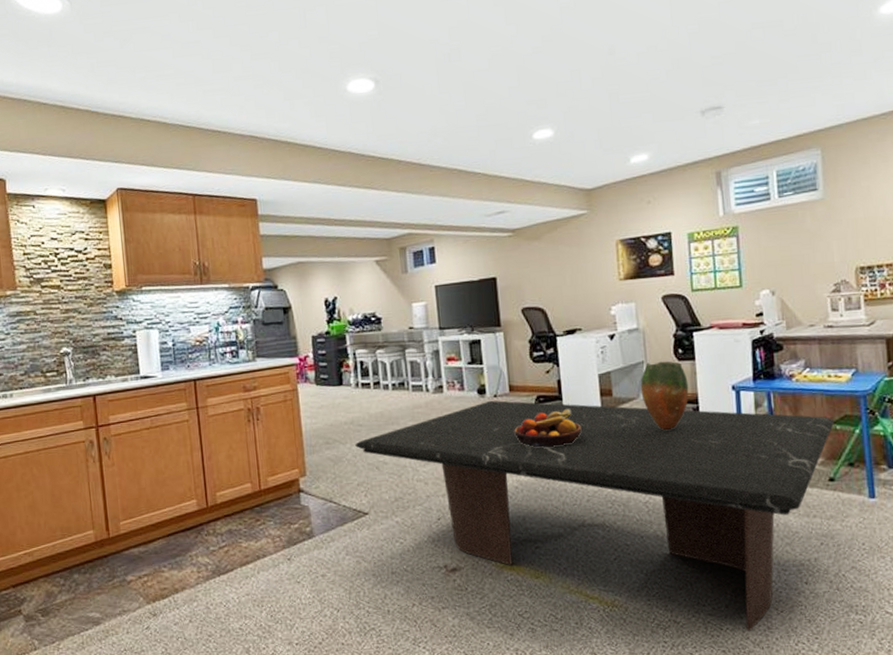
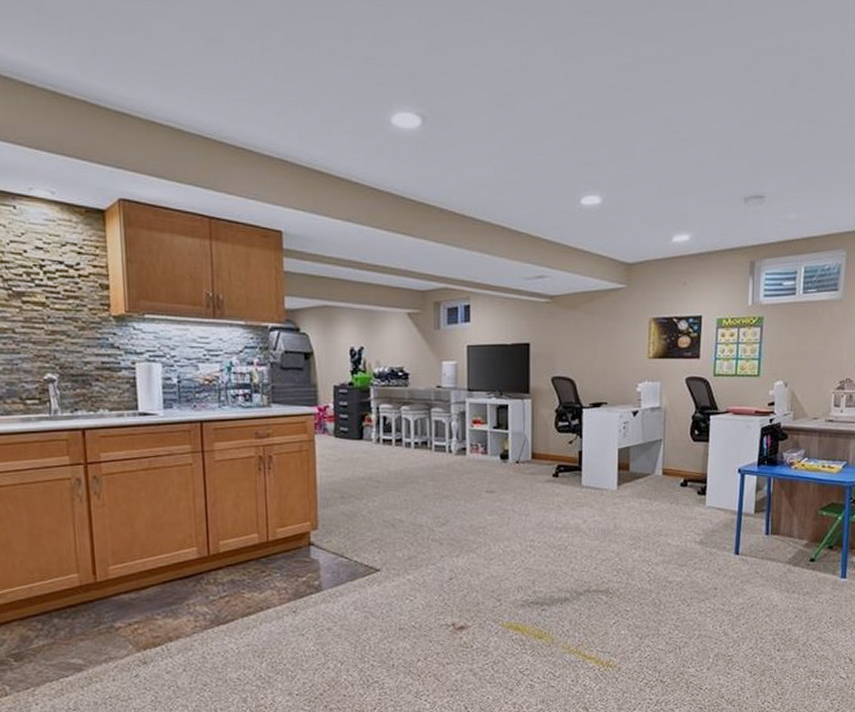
dining table: present [355,400,835,632] -> none [372,466,822,692]
fruit bowl: present [514,409,582,448] -> none [532,480,597,515]
vase: present [640,361,689,430] -> none [656,441,700,506]

